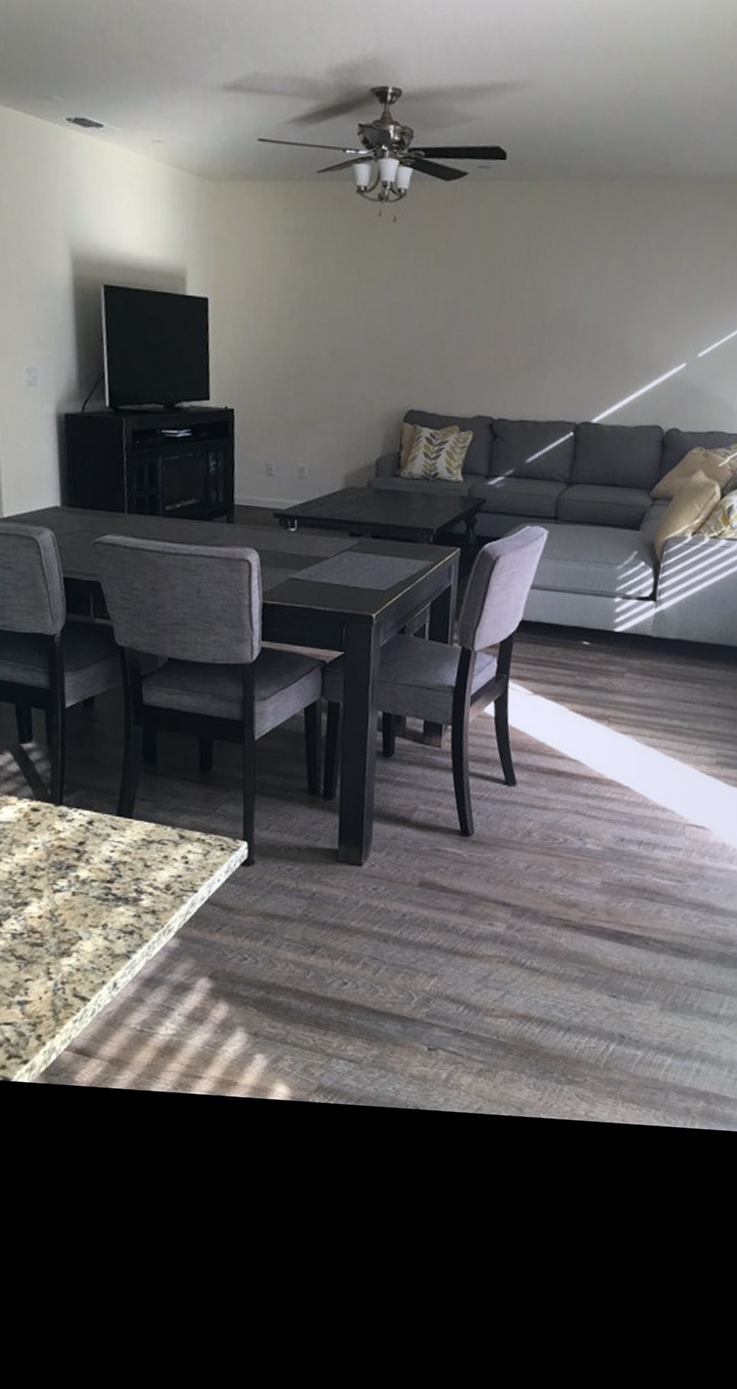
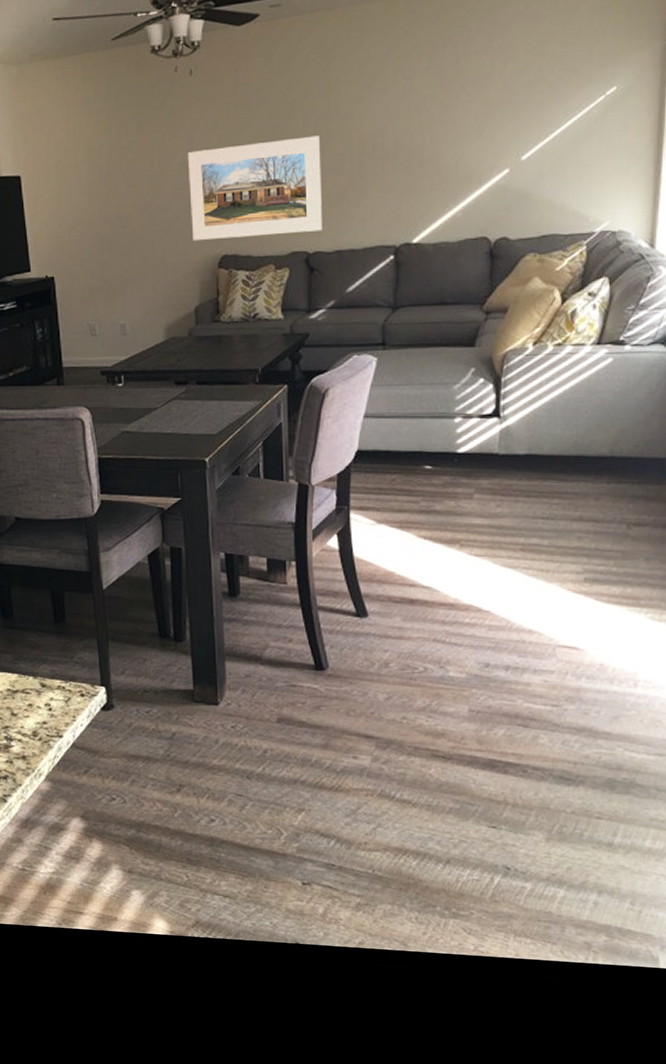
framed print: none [380,299,514,399] -> present [187,135,322,242]

